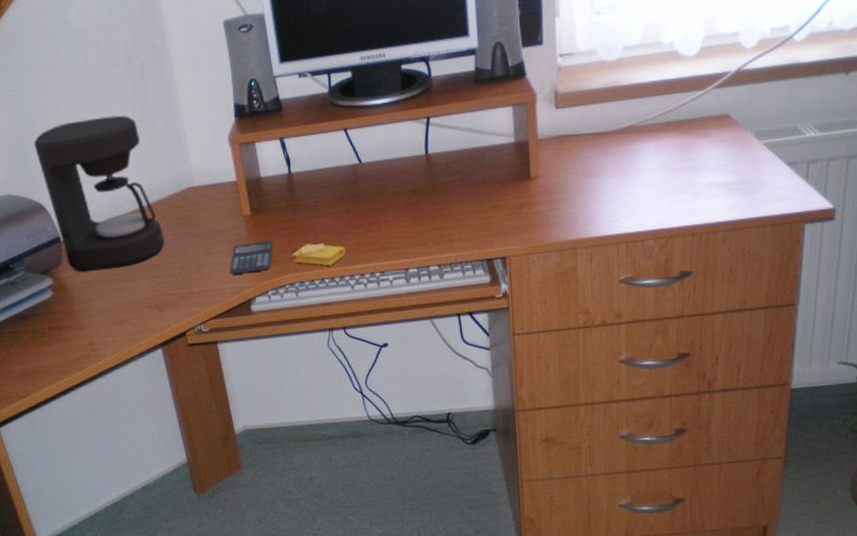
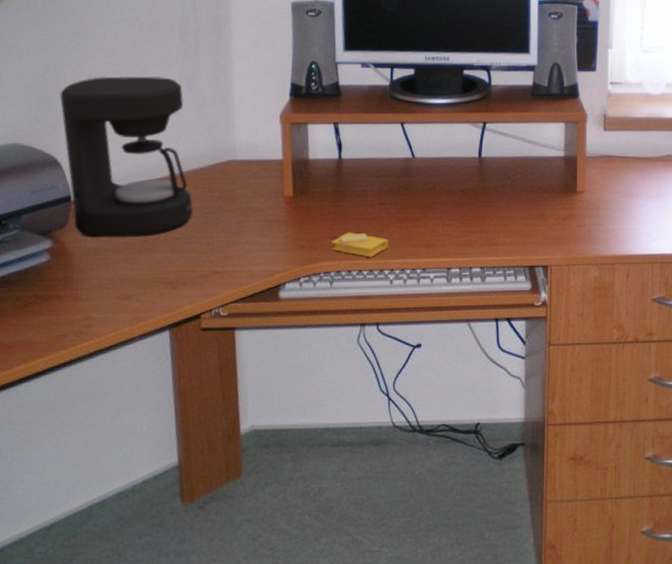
calculator: present [230,239,273,275] -> none [261,224,312,257]

